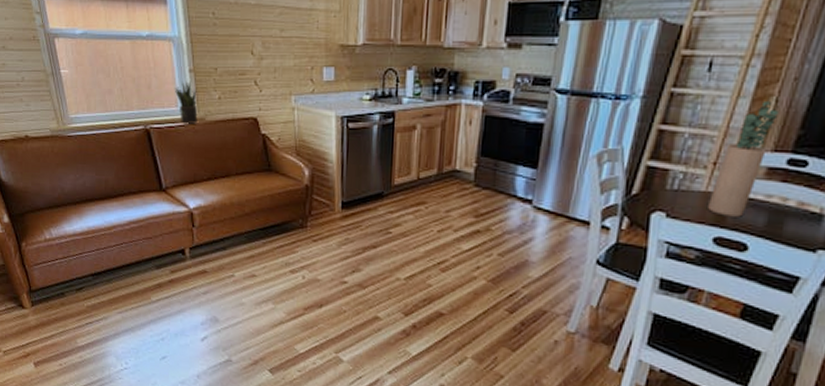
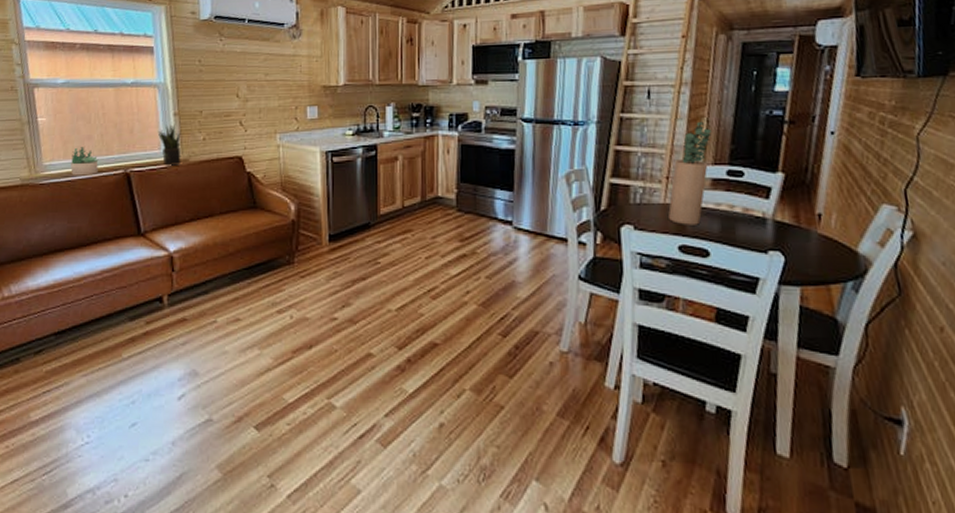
succulent plant: none [95,101,120,130] -> present [70,147,99,176]

